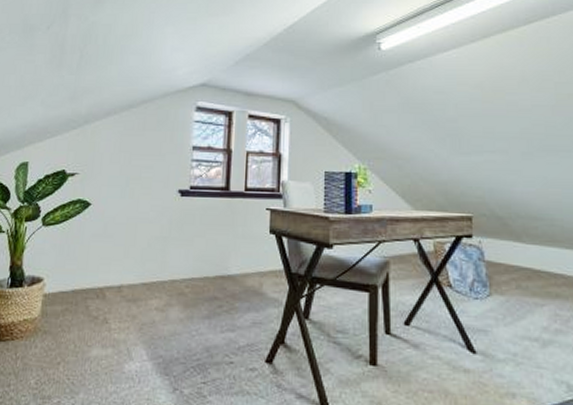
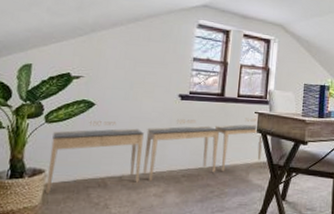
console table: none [44,216,277,305] -> present [45,118,263,193]

